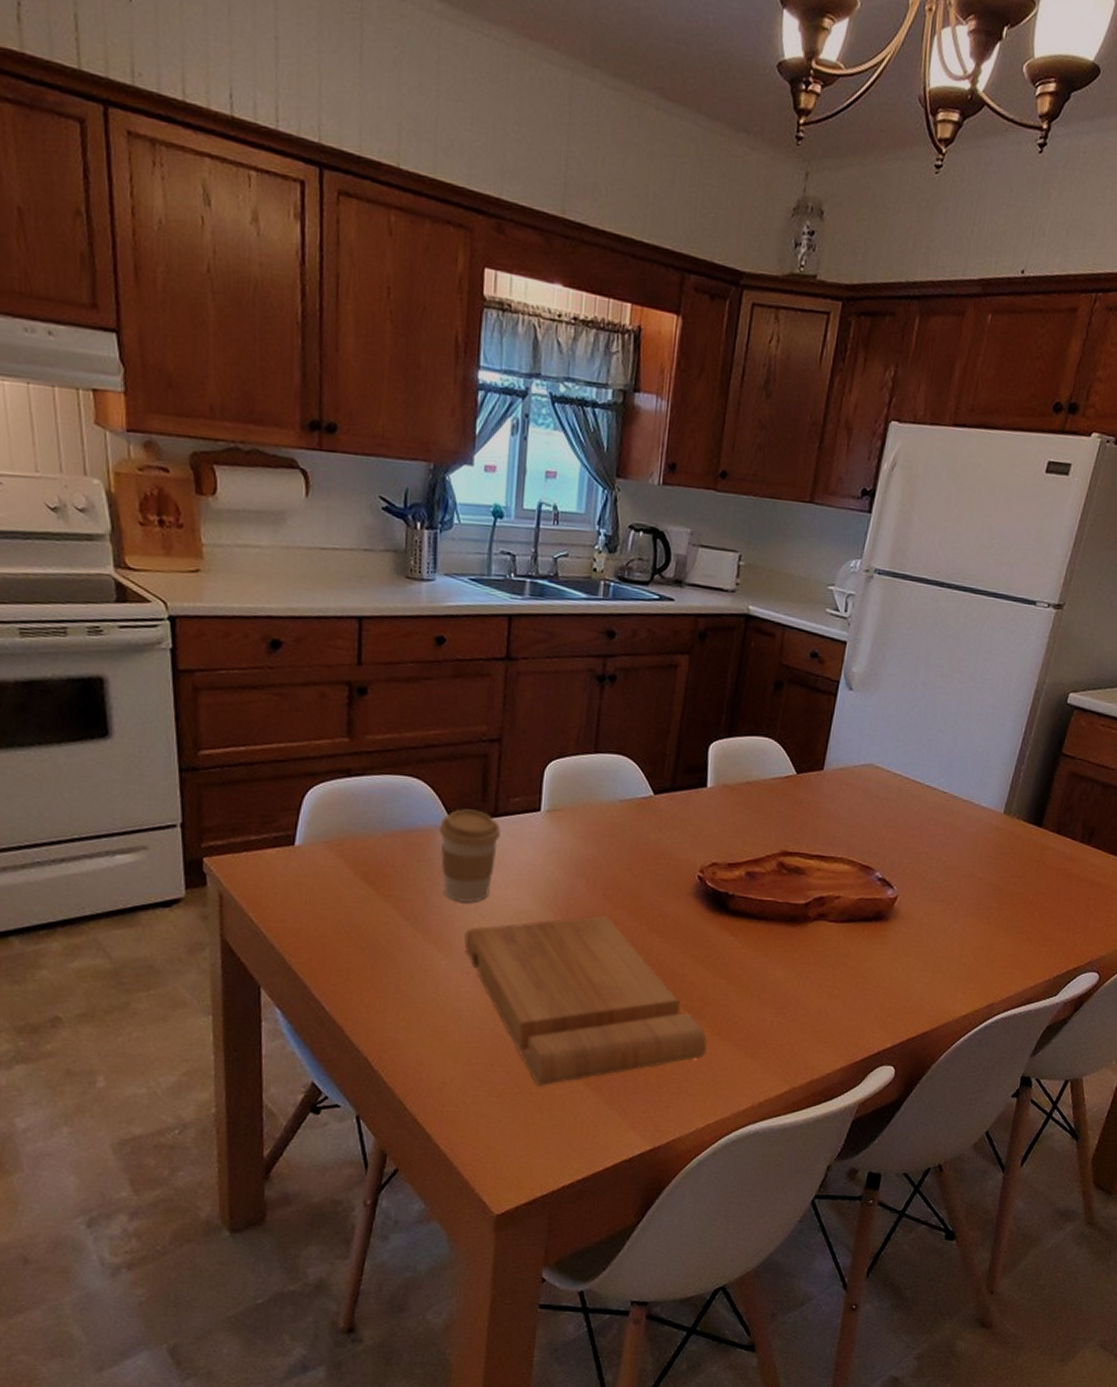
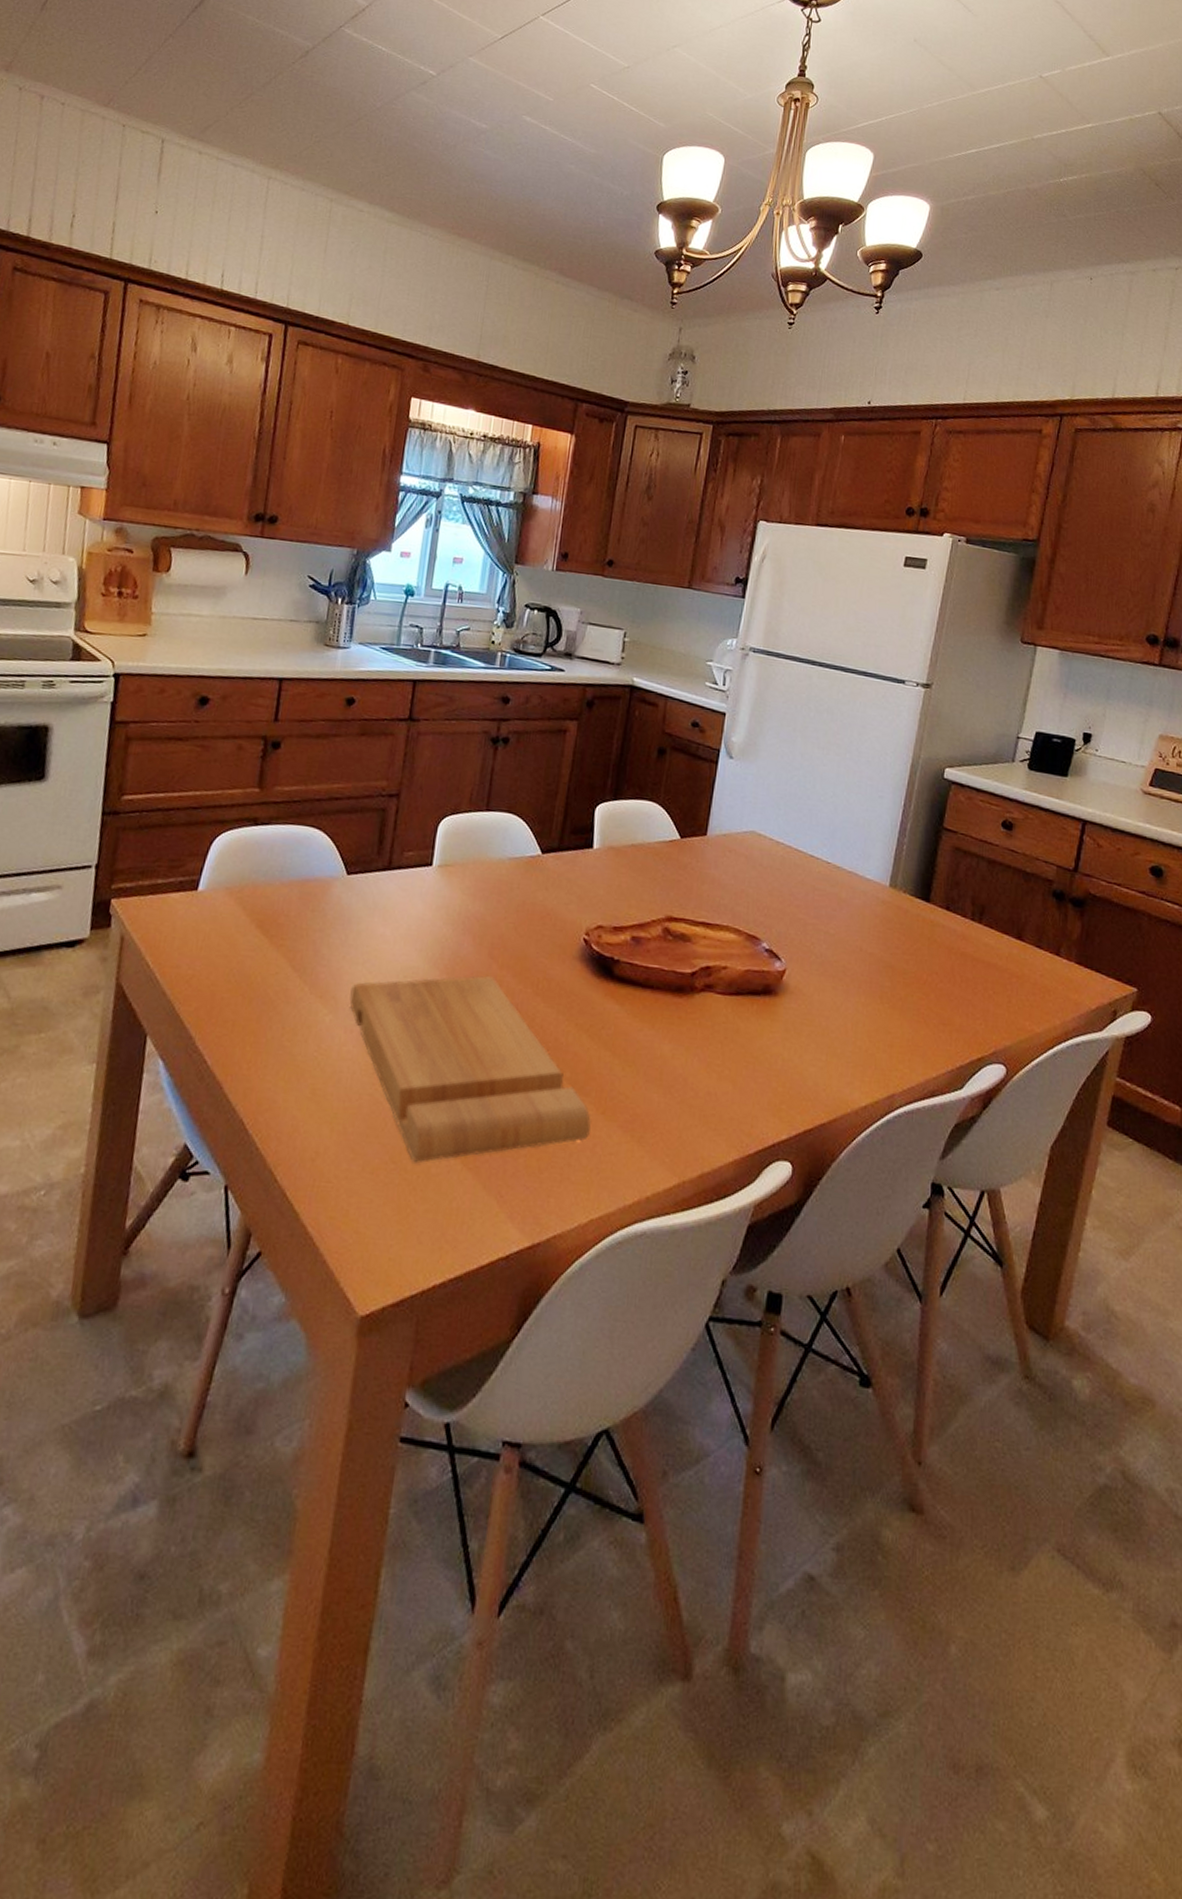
coffee cup: present [439,809,501,902] -> none [333,861,393,956]

